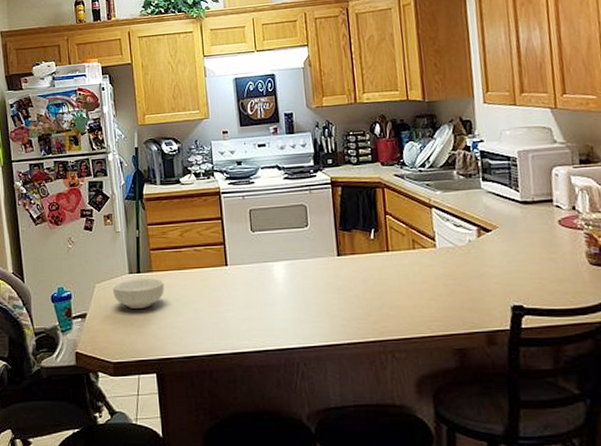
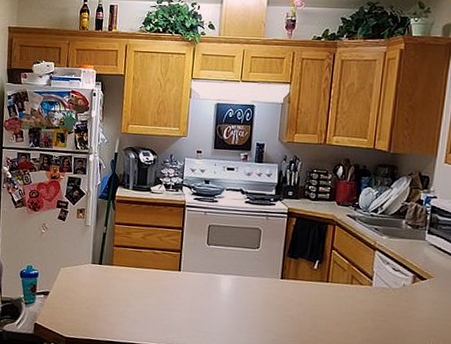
cereal bowl: present [112,277,164,309] -> none [75,268,122,296]

